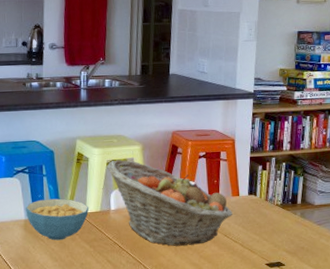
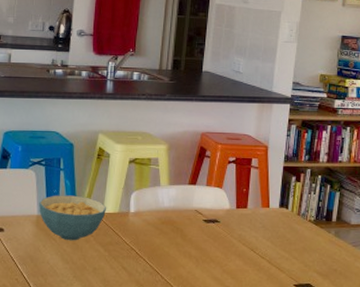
fruit basket: present [107,159,232,246] -> none [129,158,261,258]

